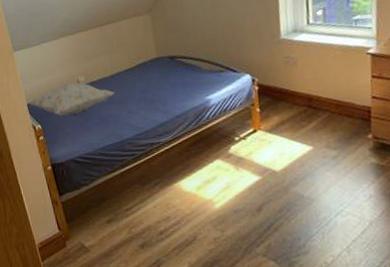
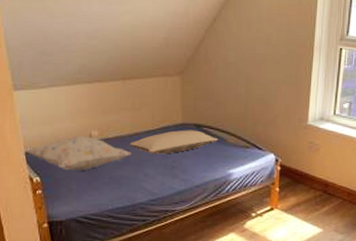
pillow: none [112,62,193,91] -> present [130,130,219,154]

